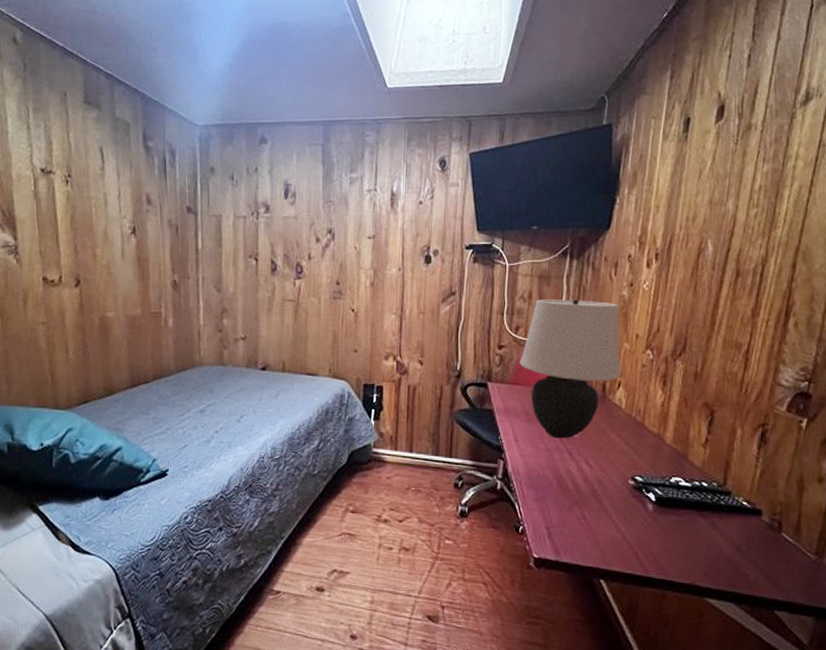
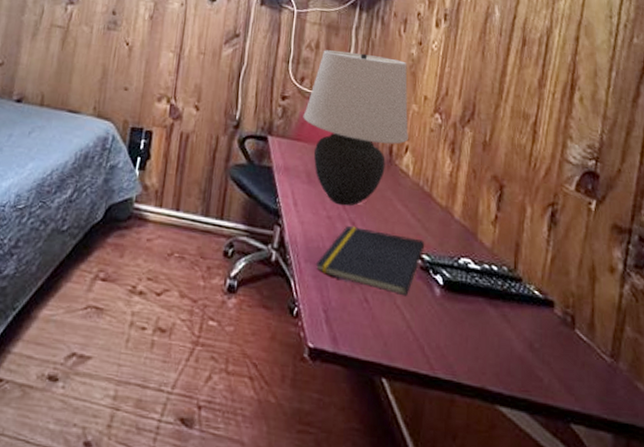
notepad: none [536,455,638,513] -> present [315,225,425,297]

